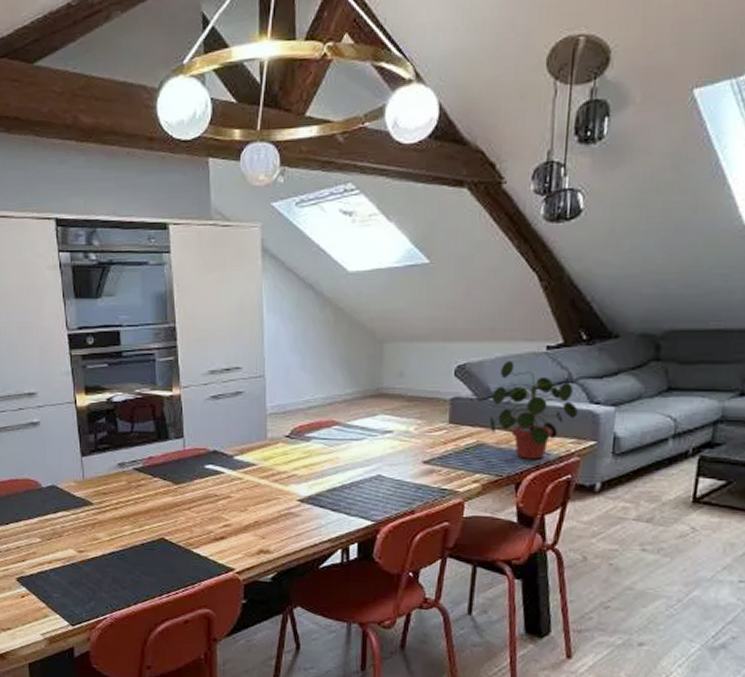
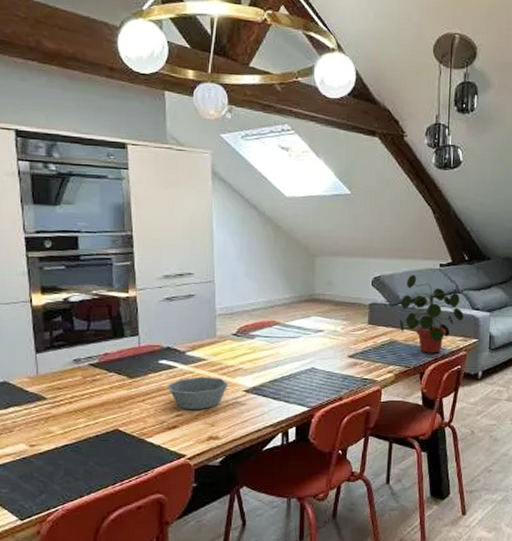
bowl: none [214,483,281,521] -> present [167,376,229,410]

